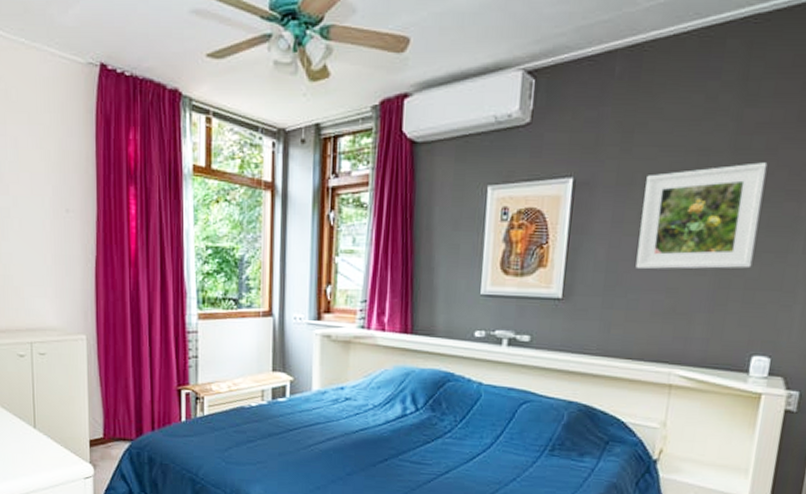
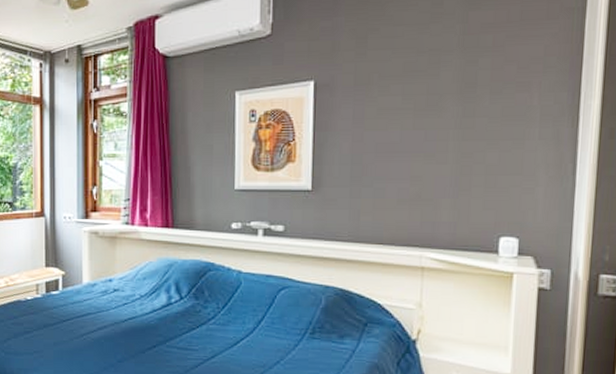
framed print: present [635,162,768,270] -> none [379,58,496,161]

